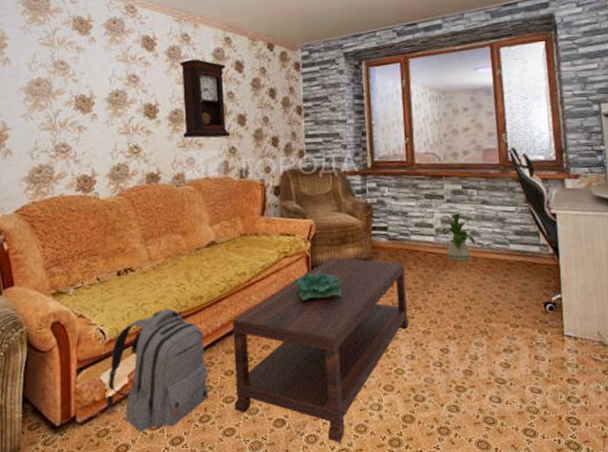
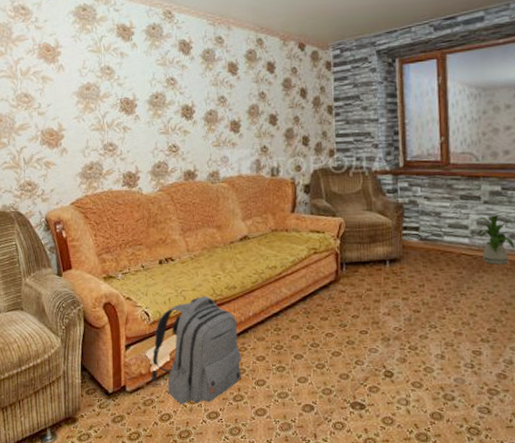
pendulum clock: present [180,59,231,138] -> none [214,61,263,138]
coffee table: present [232,257,409,443] -> none [264,255,439,432]
decorative bowl: present [294,271,342,301] -> none [323,268,371,295]

